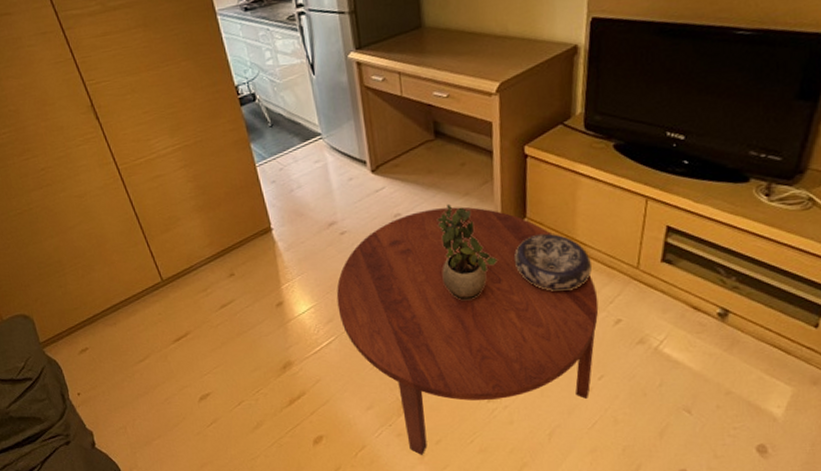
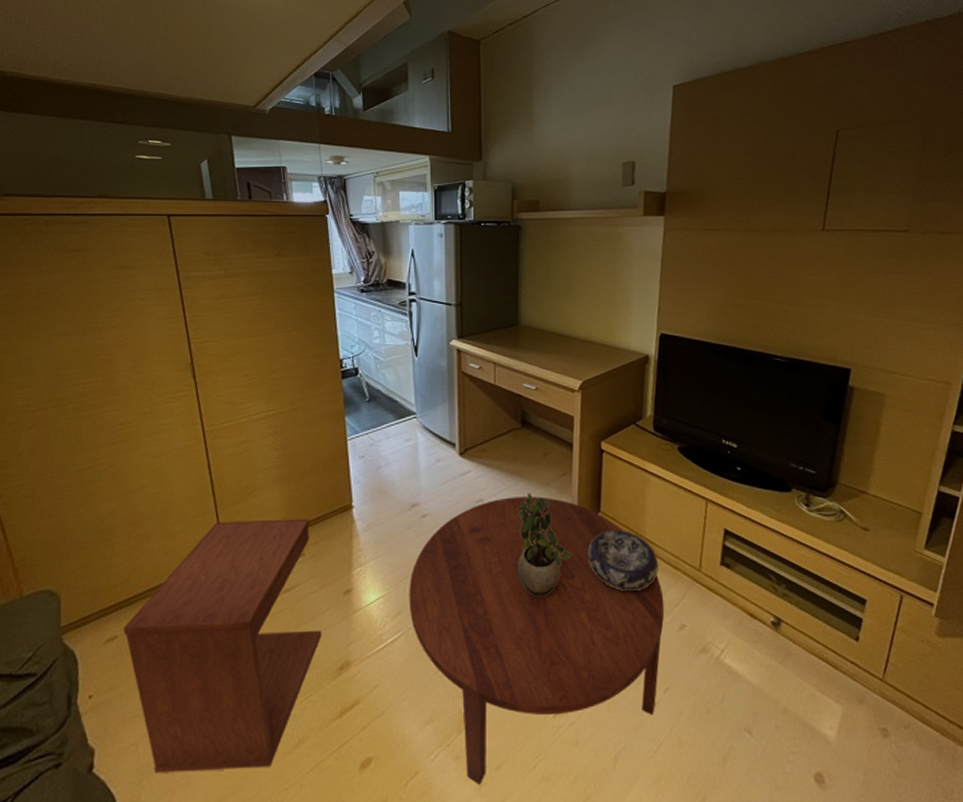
side table: none [90,242,263,448] -> present [123,518,322,773]

